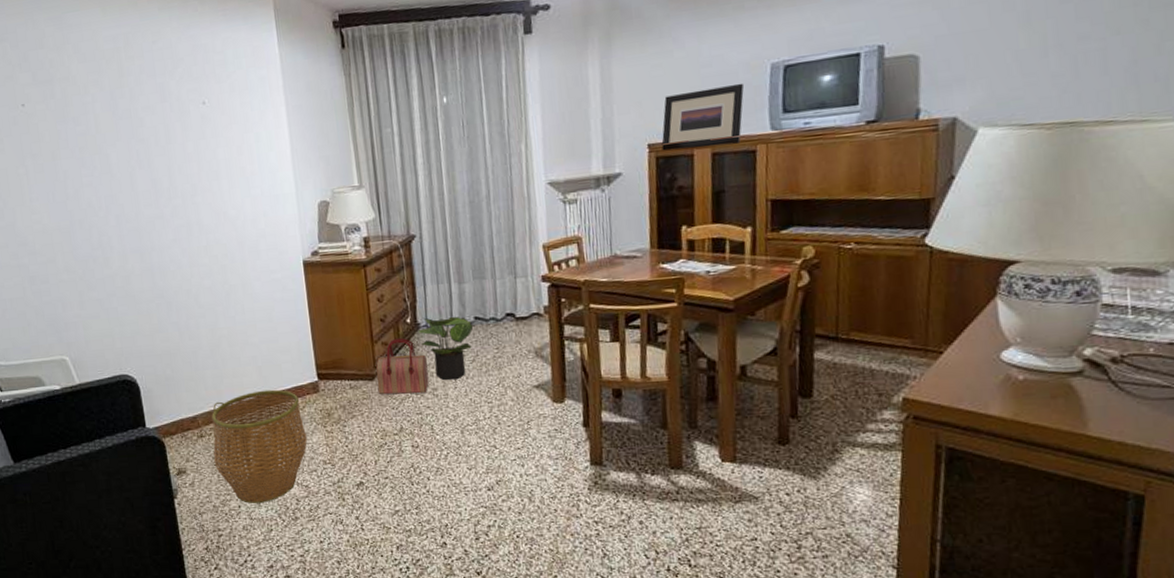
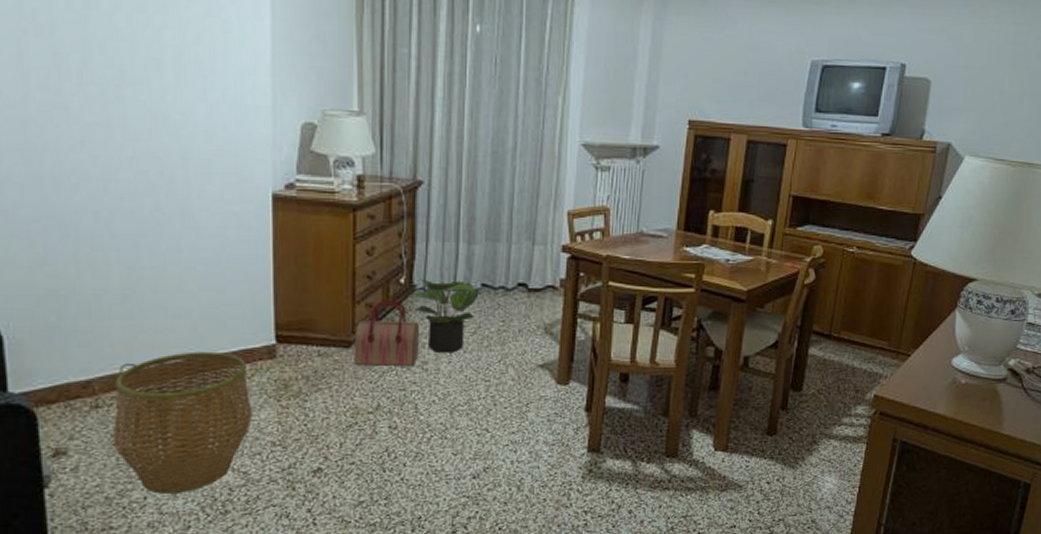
picture frame: present [661,83,745,151] -> none [701,73,786,136]

